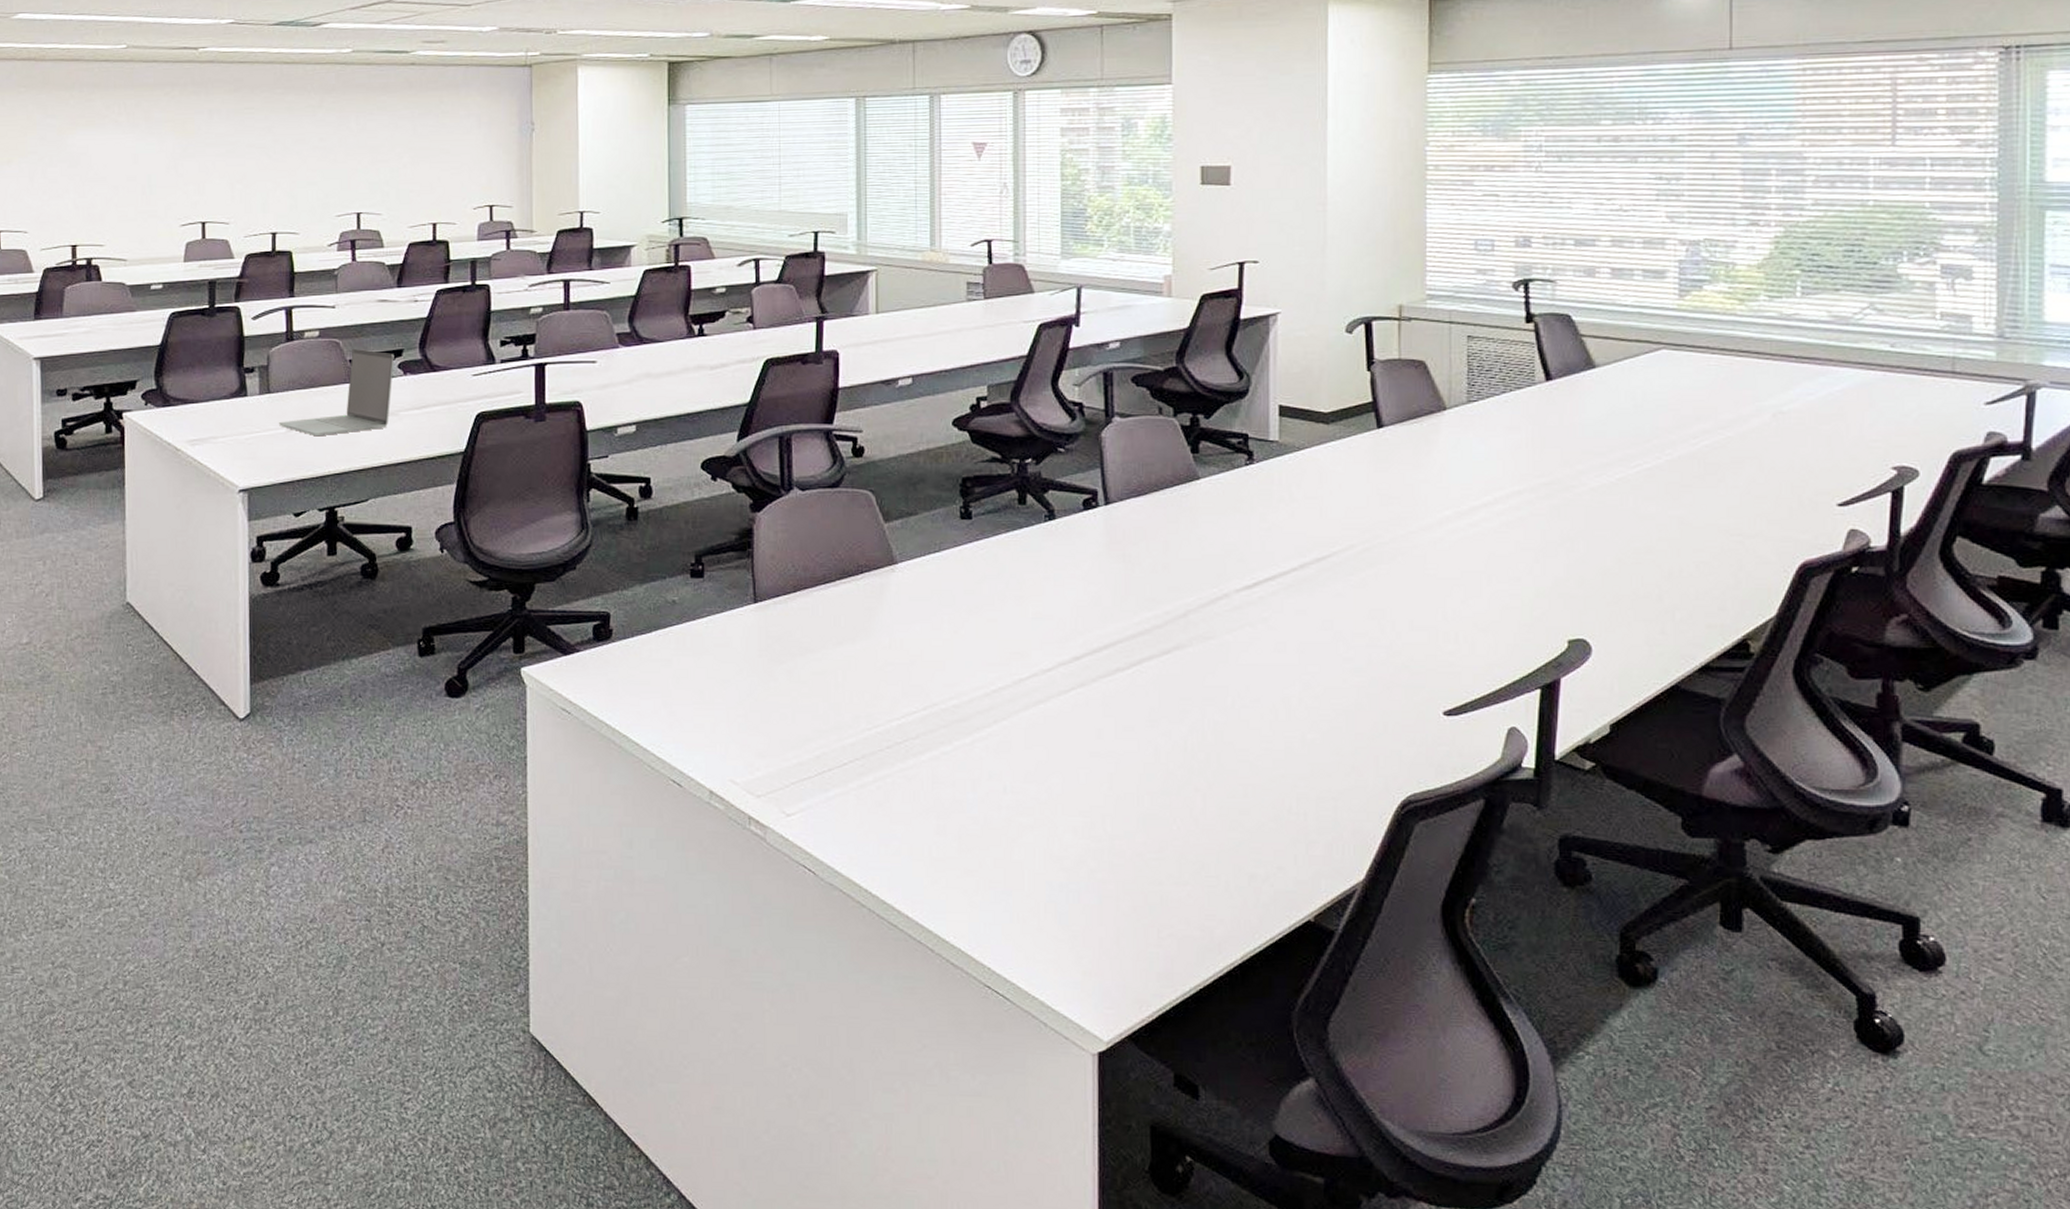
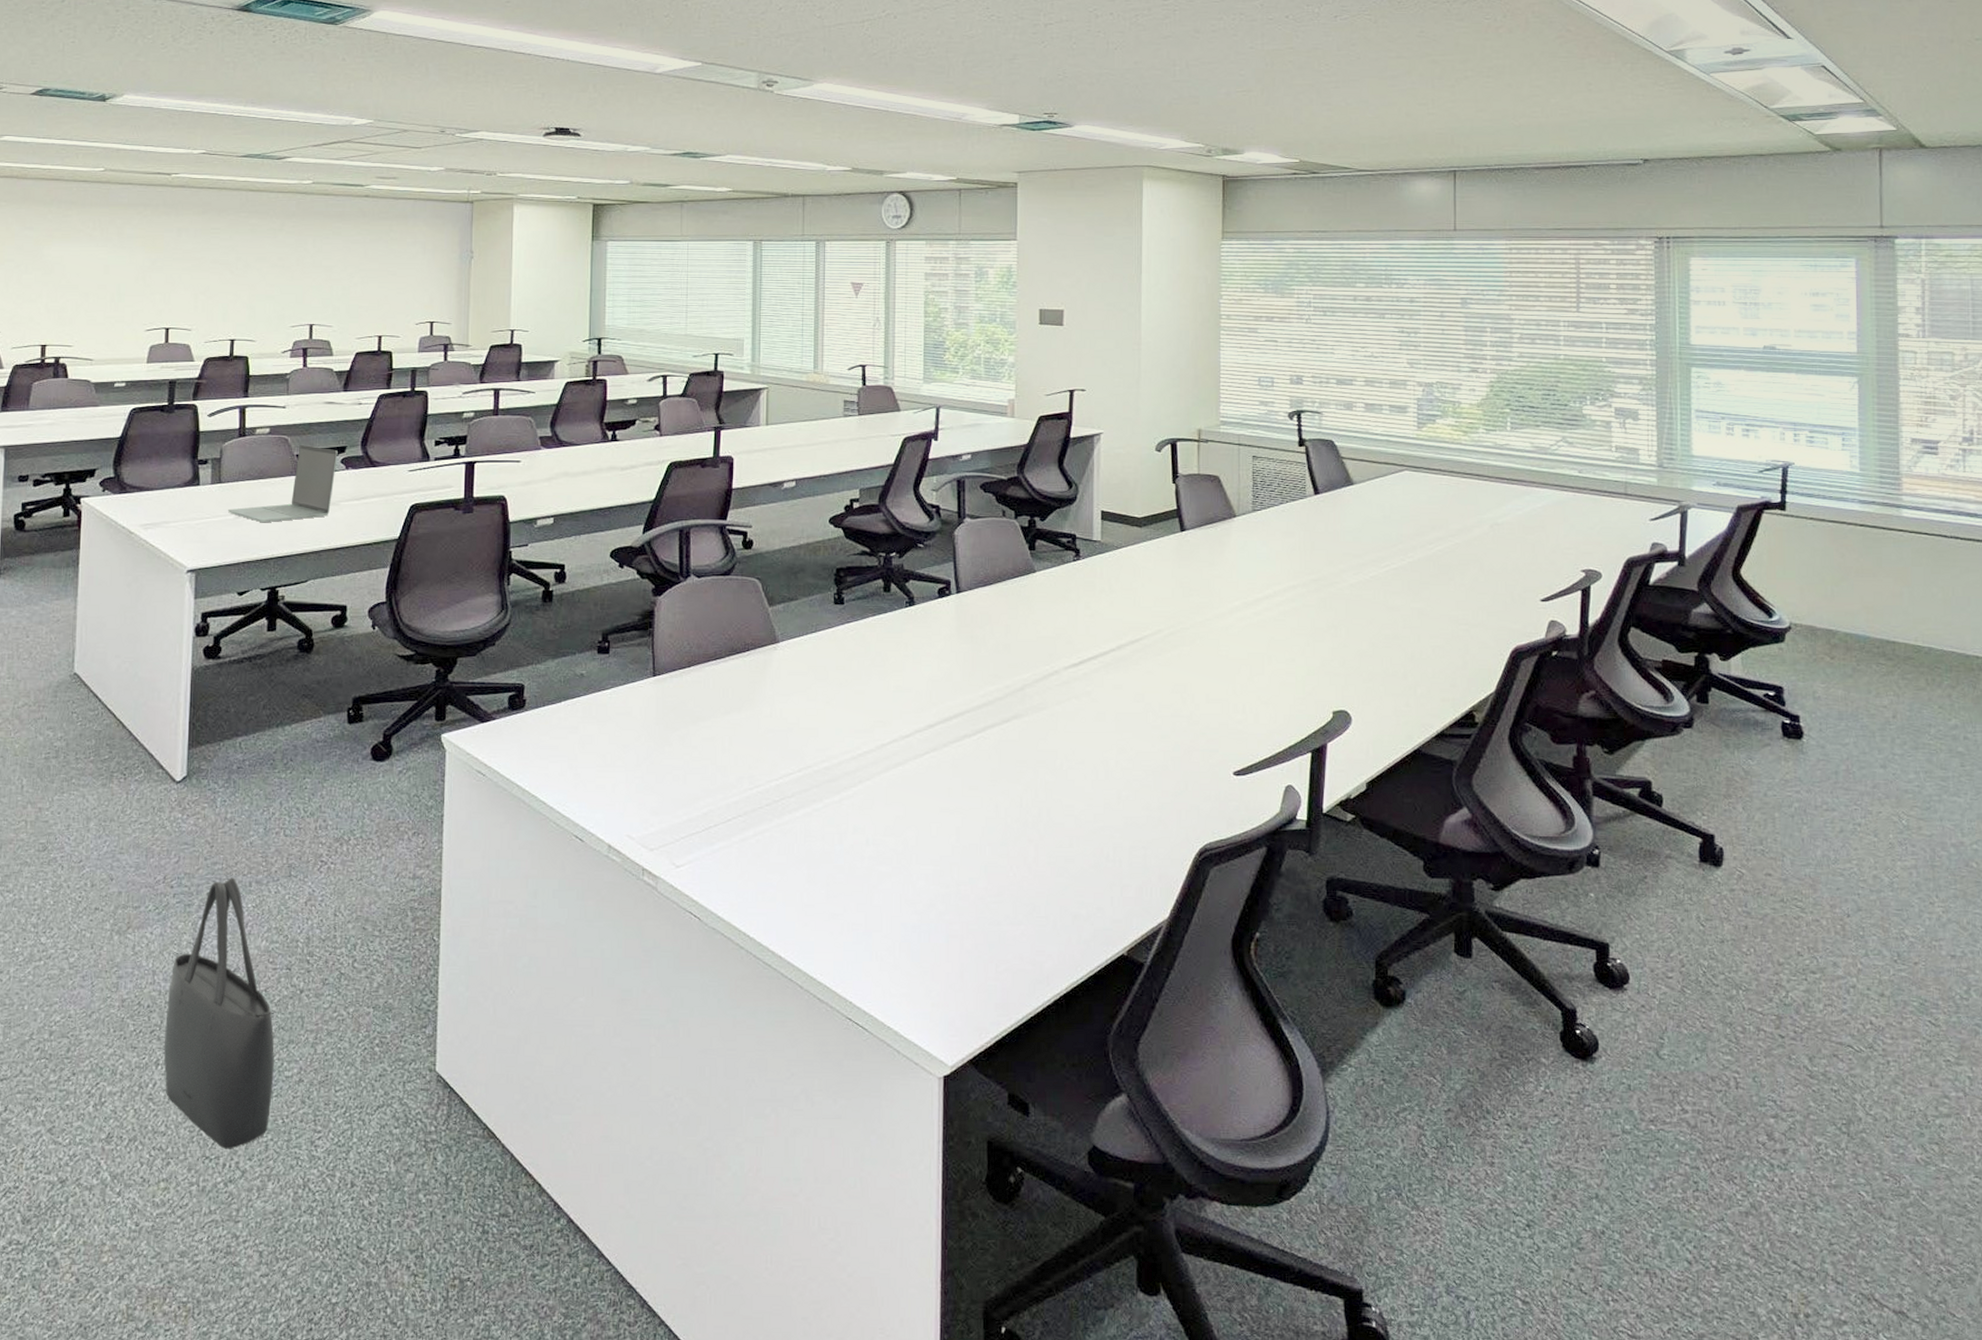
shopping bag: none [241,822,358,1109] -> present [163,877,274,1149]

